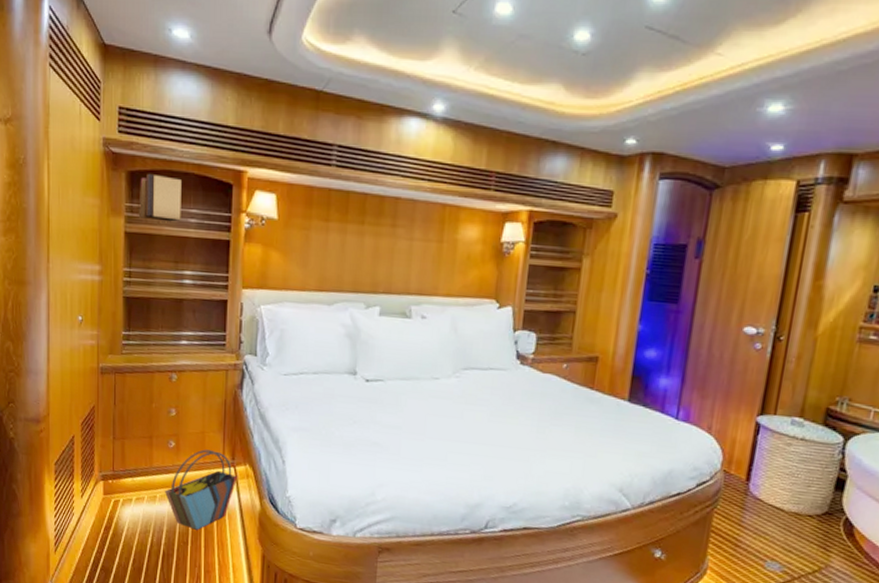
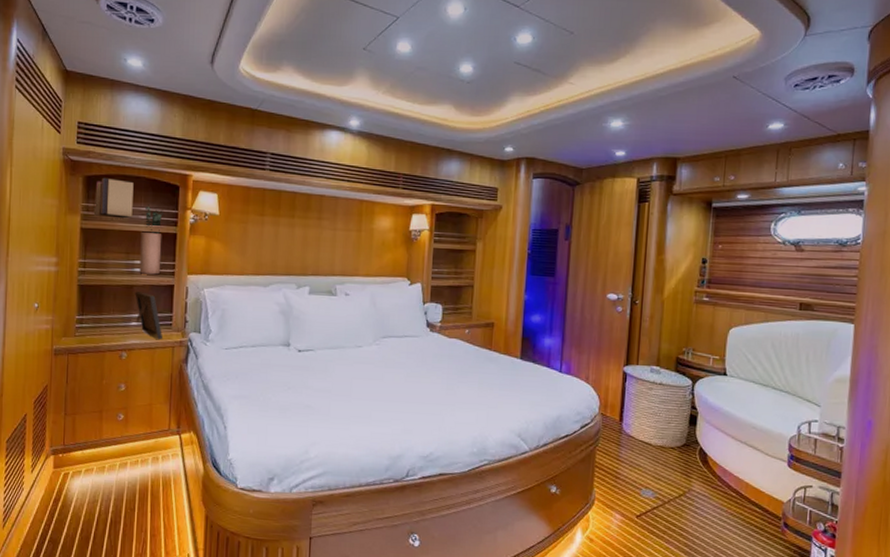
tote bag: present [165,449,237,530] -> none [113,420,182,496]
picture frame: none [185,306,215,362] -> present [135,292,162,340]
vase: none [189,205,215,288] -> present [139,204,163,275]

